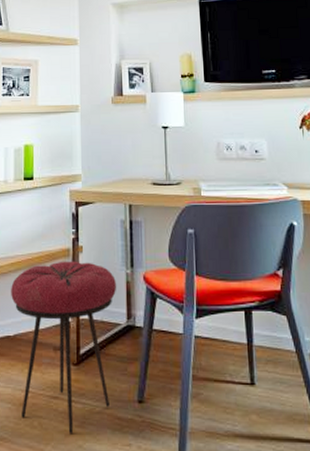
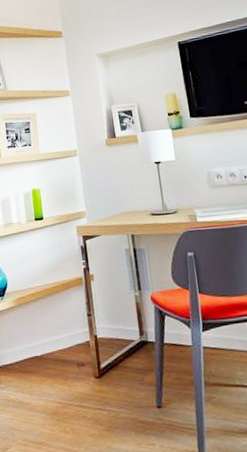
stool: present [11,261,117,434] -> none [34,288,132,437]

